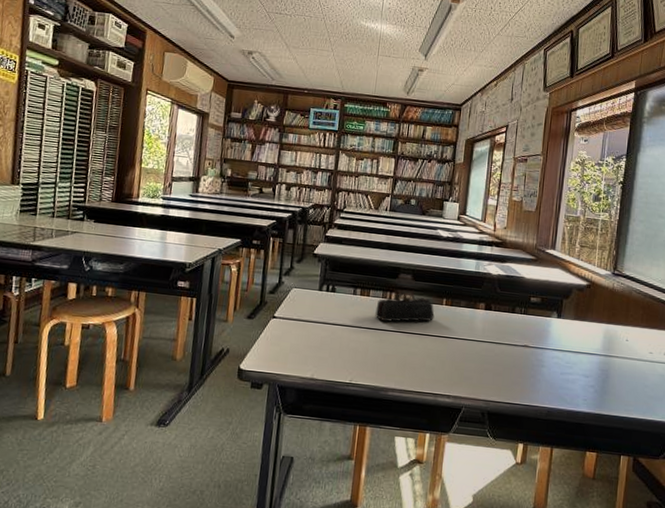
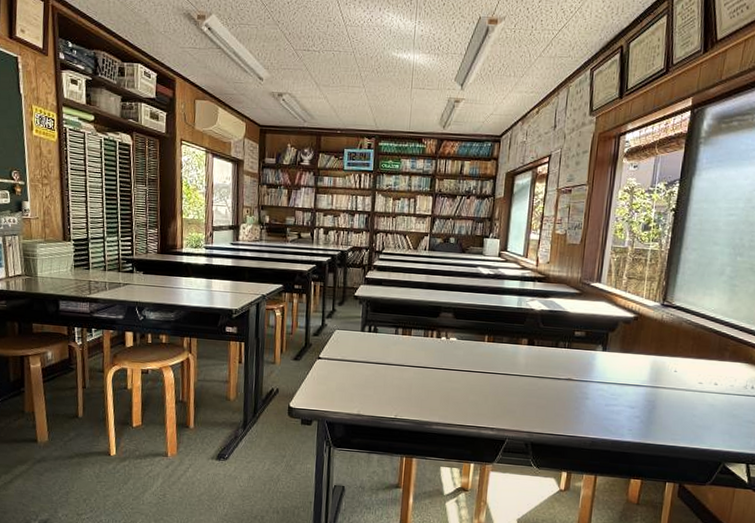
pencil case: present [375,291,435,322] -> none [417,329,477,360]

